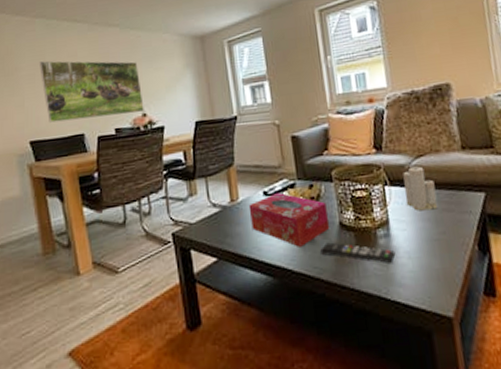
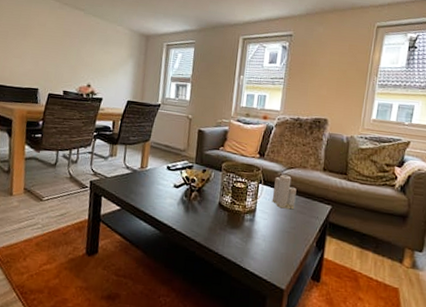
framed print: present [39,60,144,123] -> none [12,23,92,83]
tissue box: present [248,193,329,247] -> none [152,170,212,214]
remote control: present [320,242,396,263] -> none [199,215,255,241]

